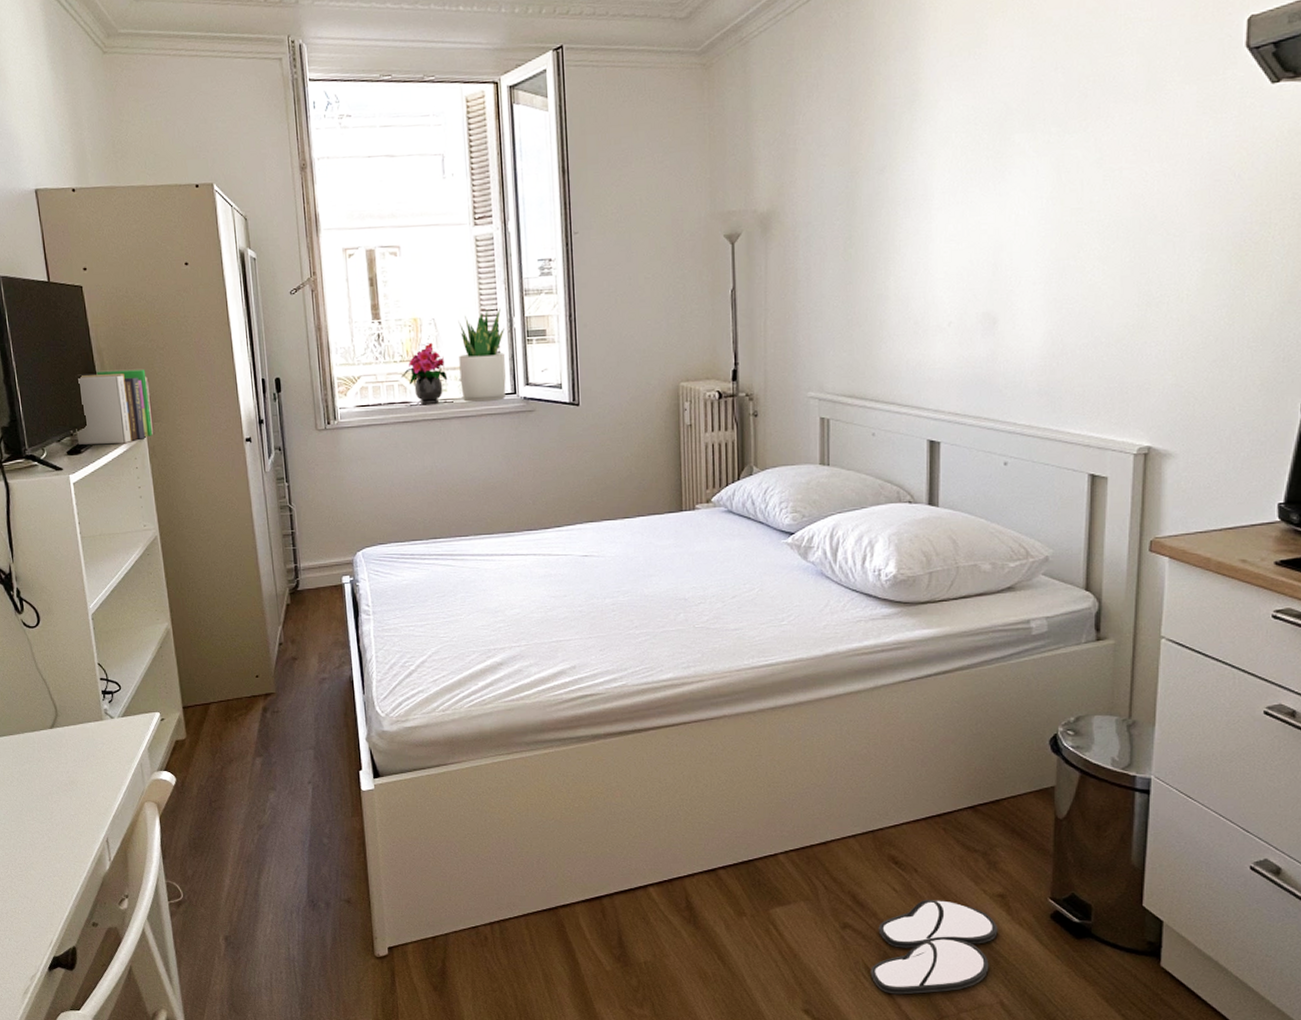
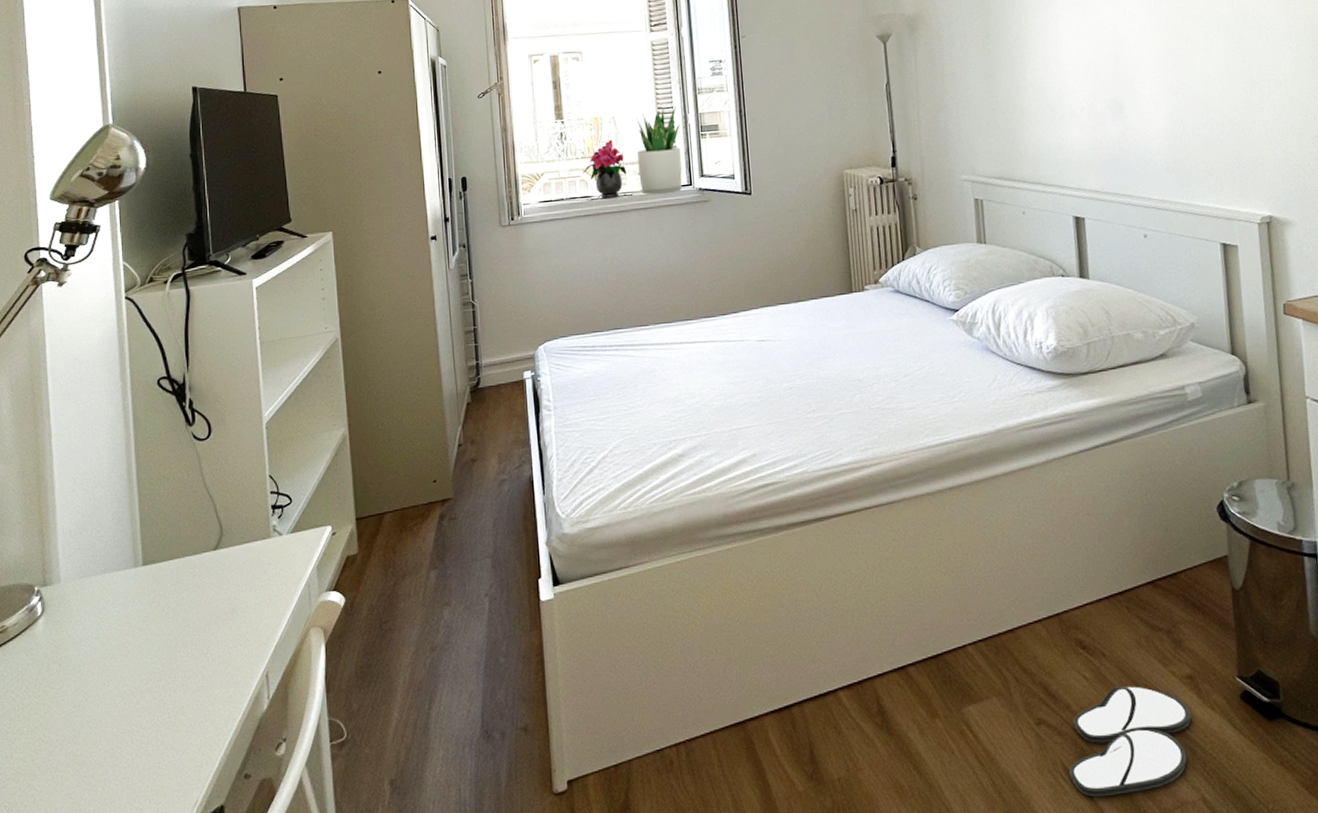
books: present [76,368,156,445] -> none [262,172,342,249]

